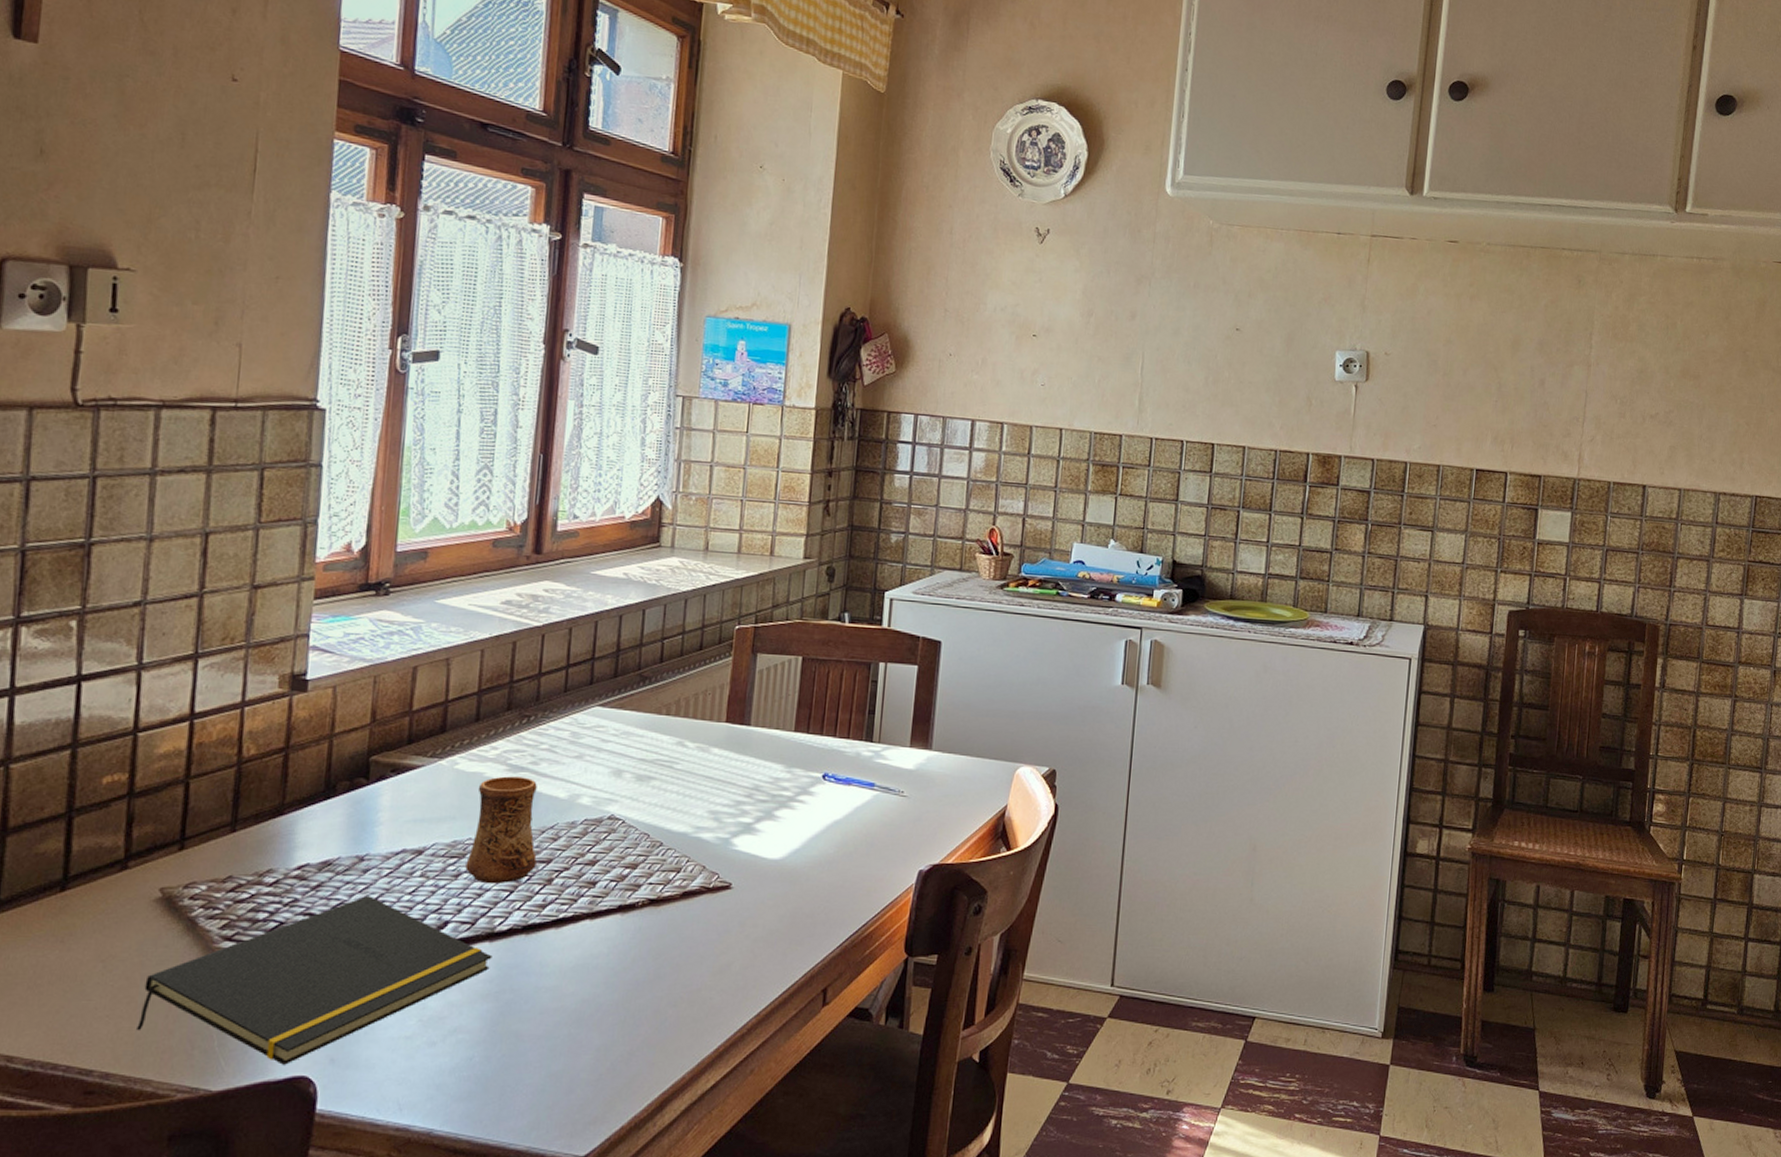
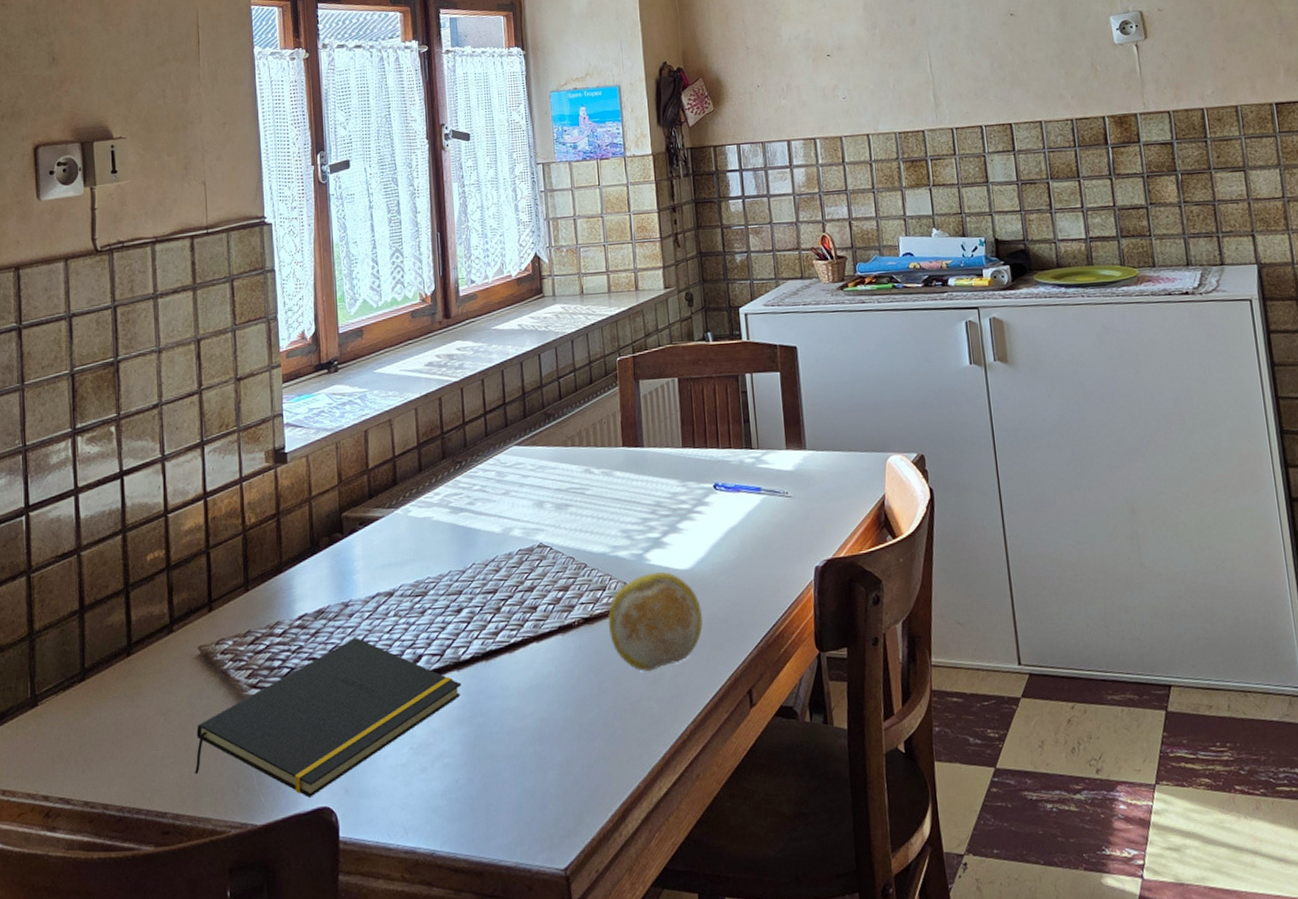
cup: present [465,776,537,883] -> none [428,517,485,617]
fruit: none [677,859,786,960] -> present [608,572,703,671]

